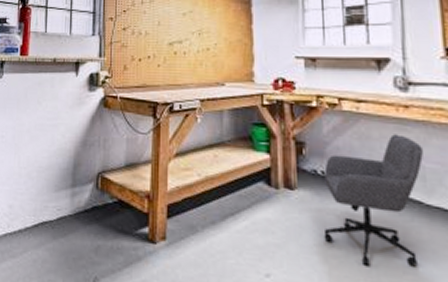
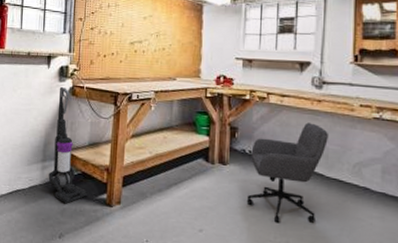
vacuum cleaner: none [79,96,126,240] -> present [48,86,88,204]

